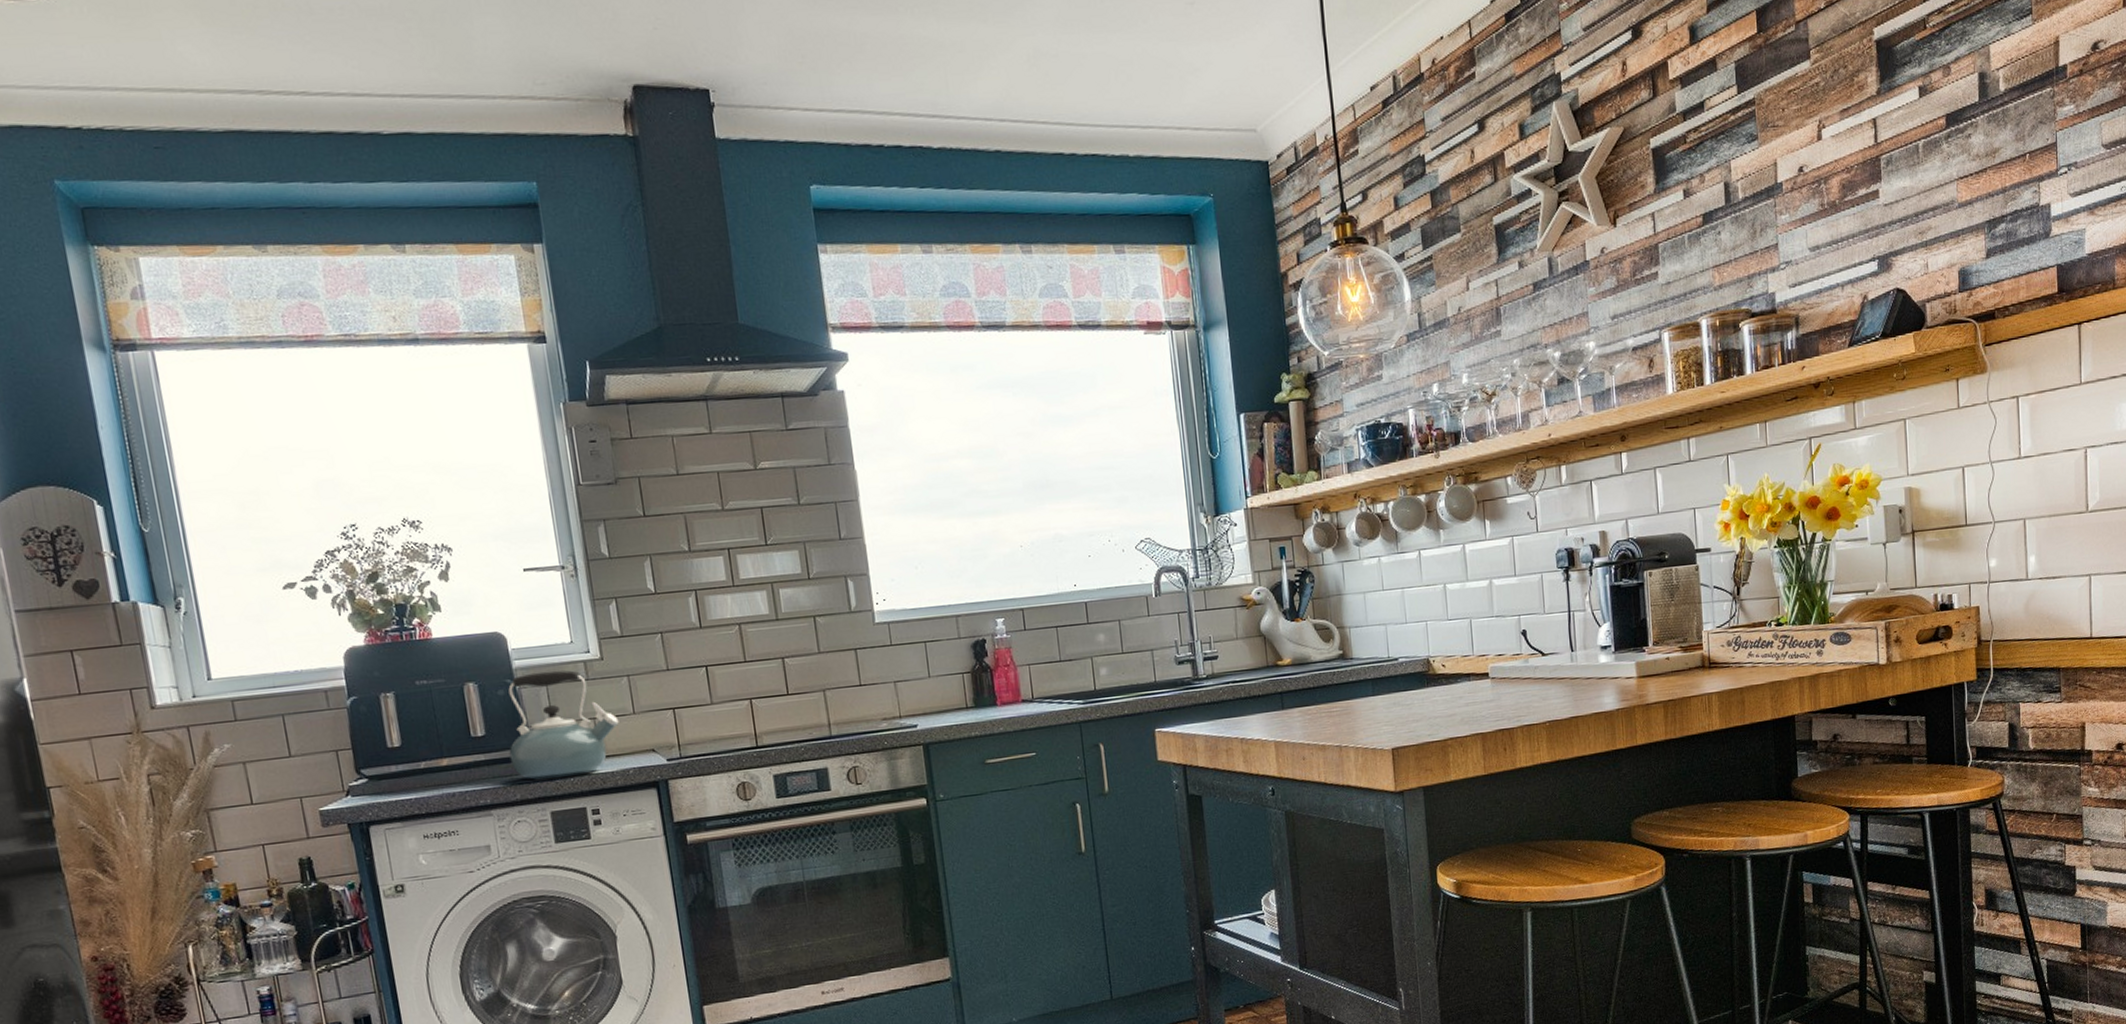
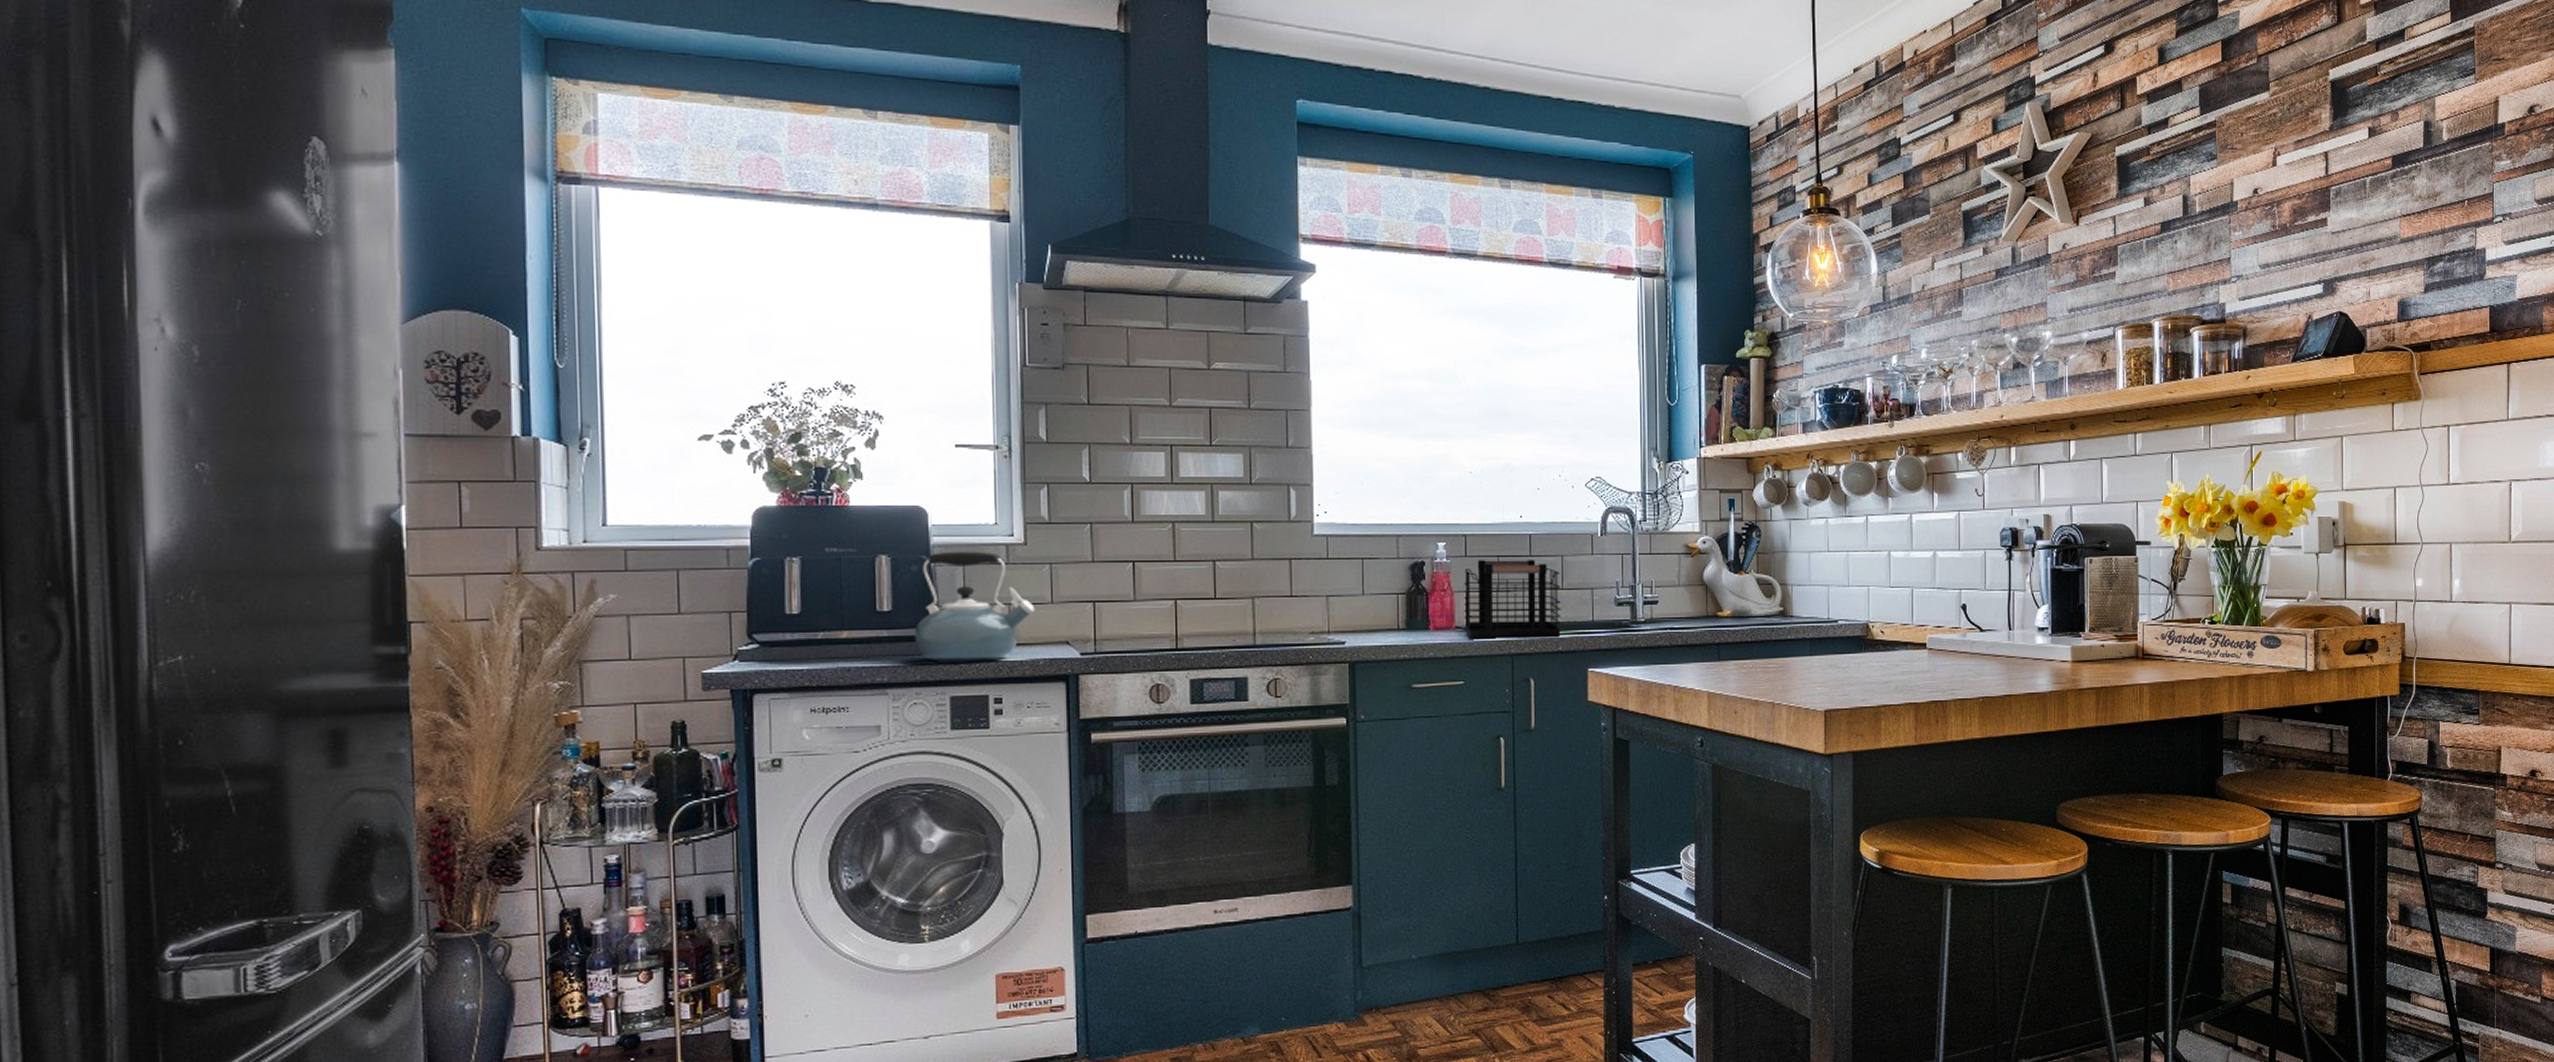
dish rack: none [1024,627,1126,711] -> present [1464,560,1561,639]

